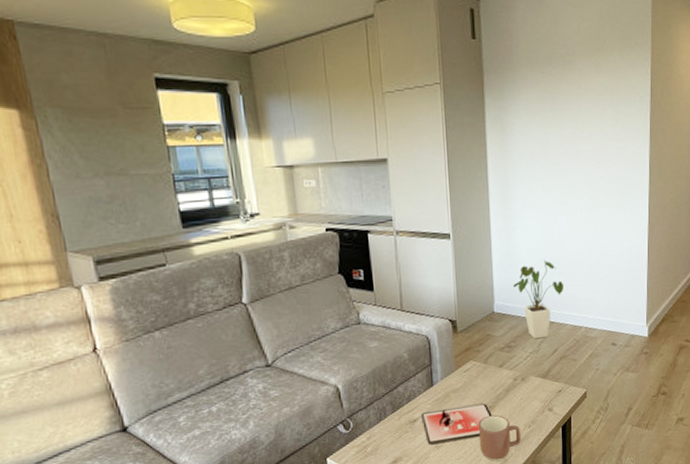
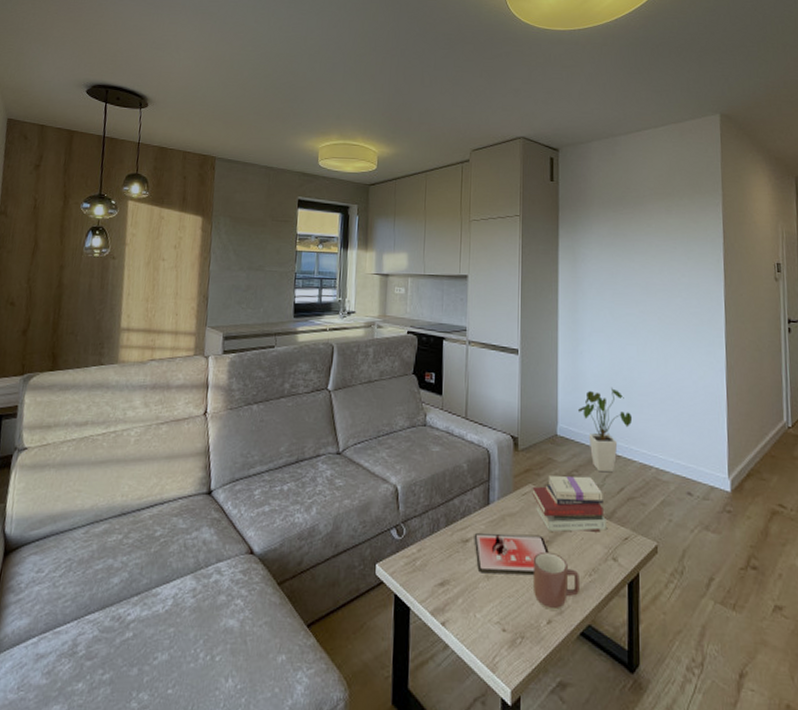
books: none [473,344,543,398] -> present [532,475,606,532]

